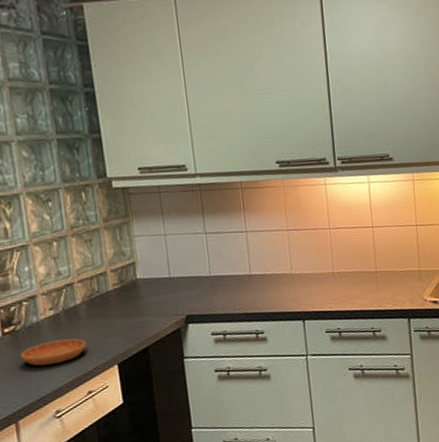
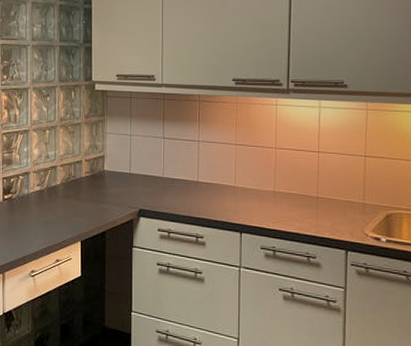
saucer: present [20,338,87,366] -> none [12,211,60,231]

